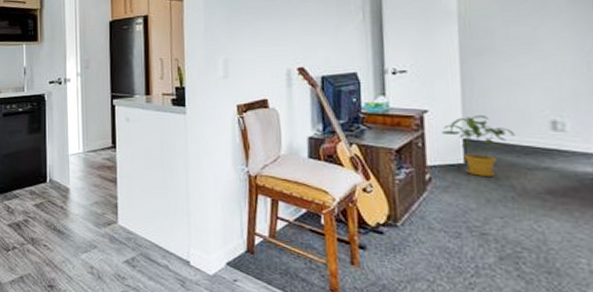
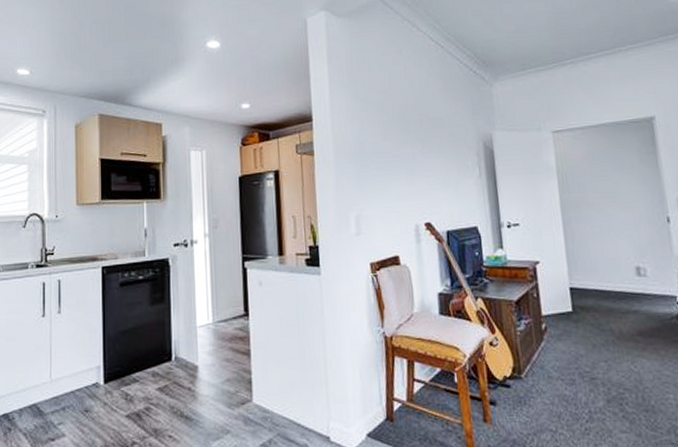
house plant: present [442,115,515,176] -> none [552,264,610,322]

